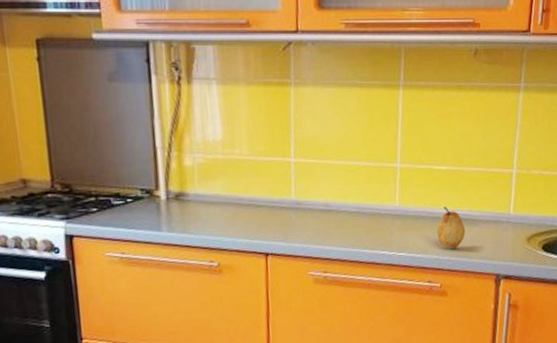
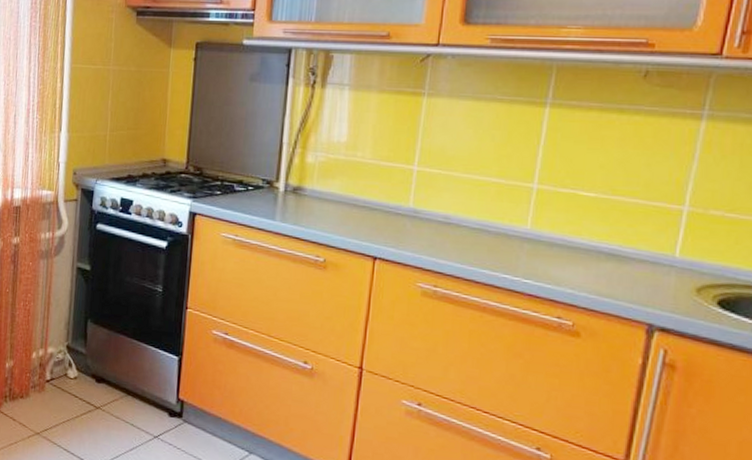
fruit: present [437,206,466,249] -> none [574,236,612,286]

